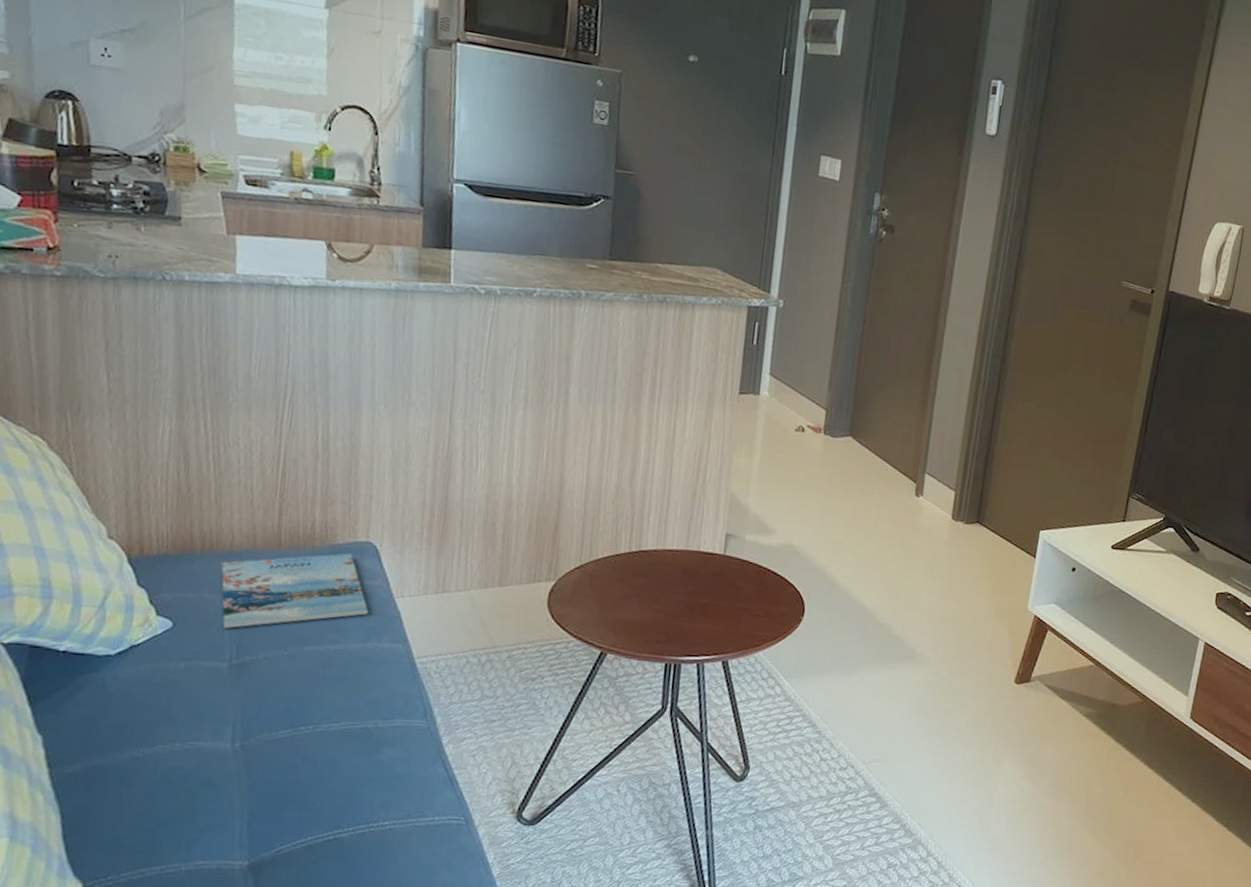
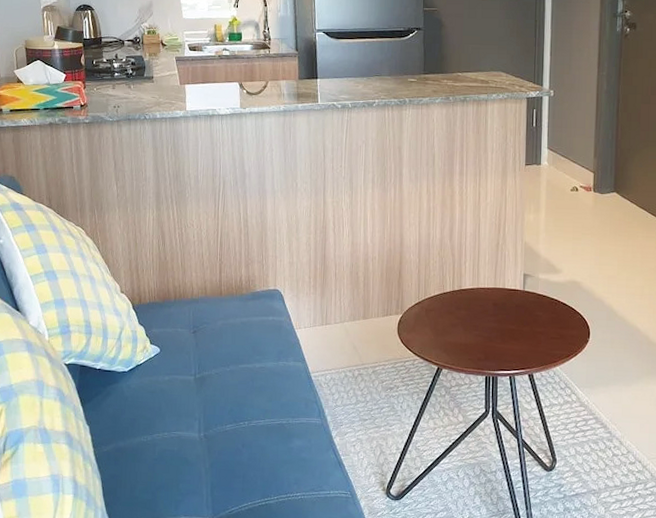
magazine: present [221,553,369,628] -> none [187,298,279,353]

